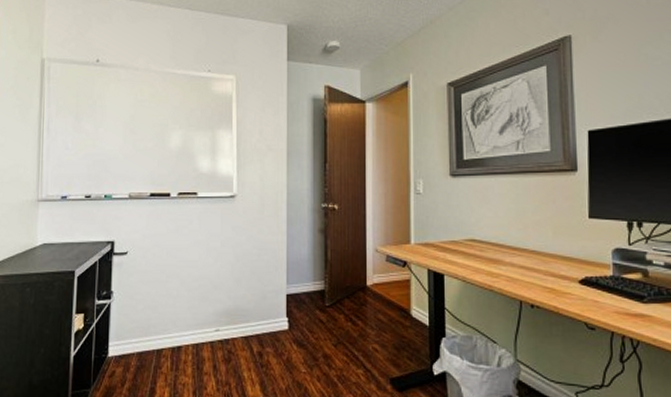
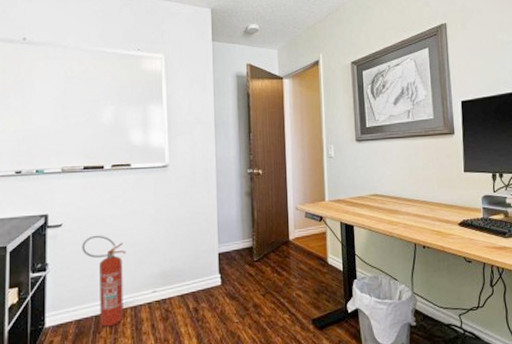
fire extinguisher: none [146,265,190,363] -> present [82,235,126,327]

